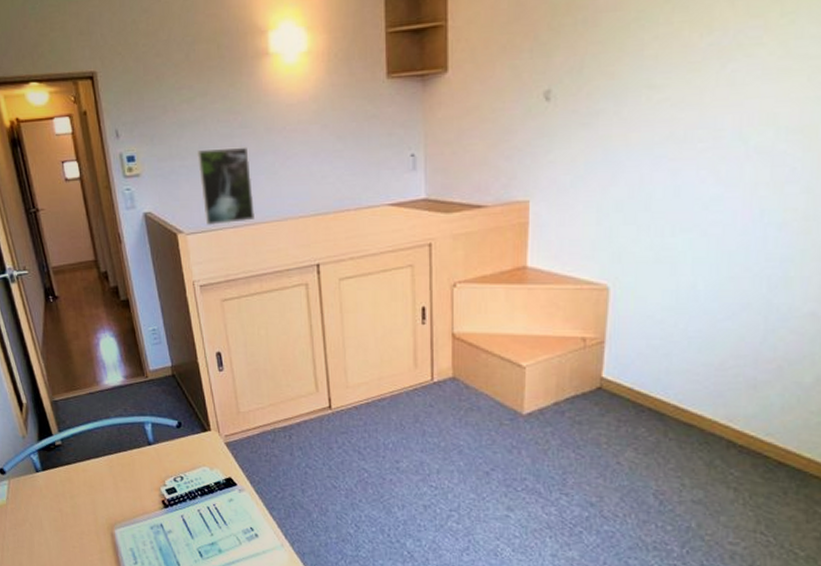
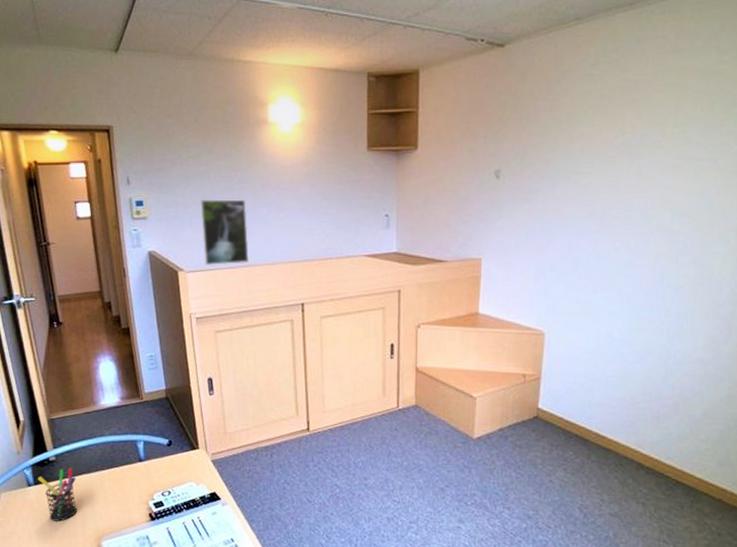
pen holder: none [45,451,88,509] -> present [38,467,78,522]

